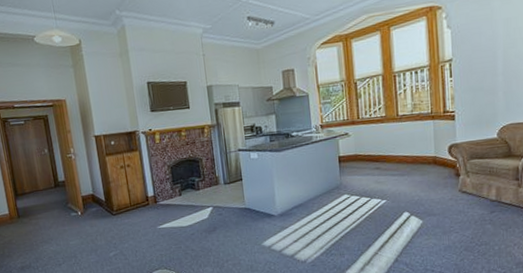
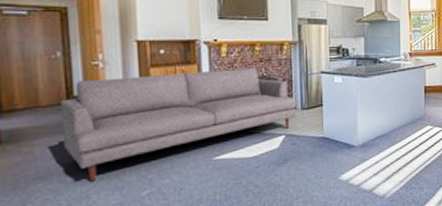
sofa: none [51,150,221,245] -> present [60,67,297,181]

